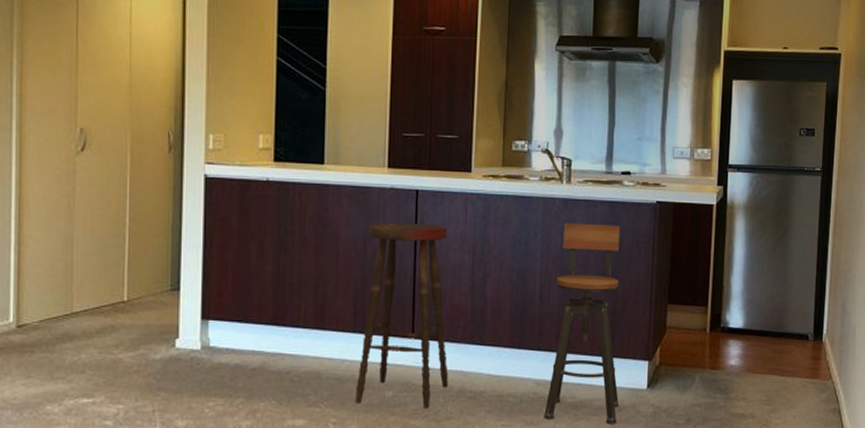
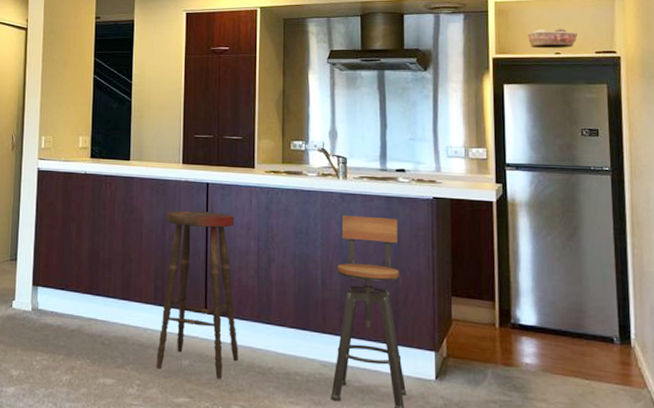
decorative basket: none [758,20,806,43] -> present [527,28,579,49]

